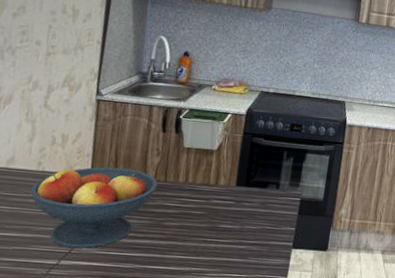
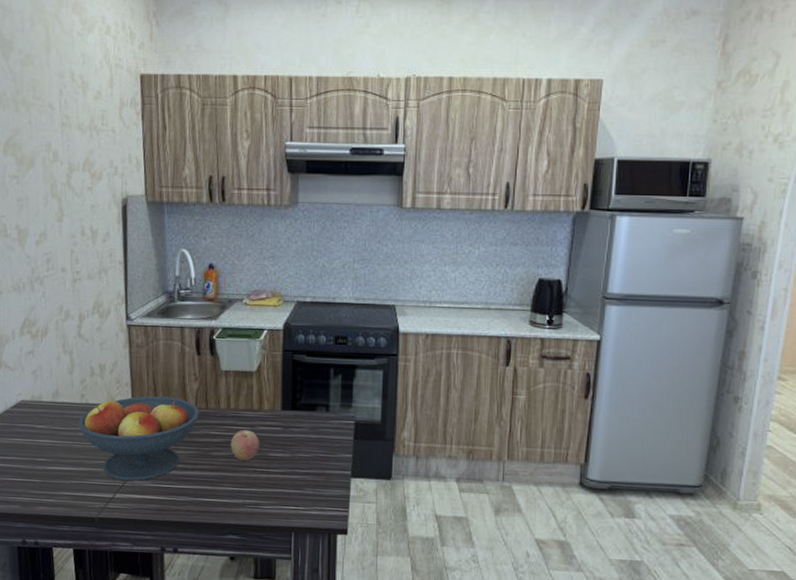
apple: none [183,202,213,231] -> present [230,430,260,461]

